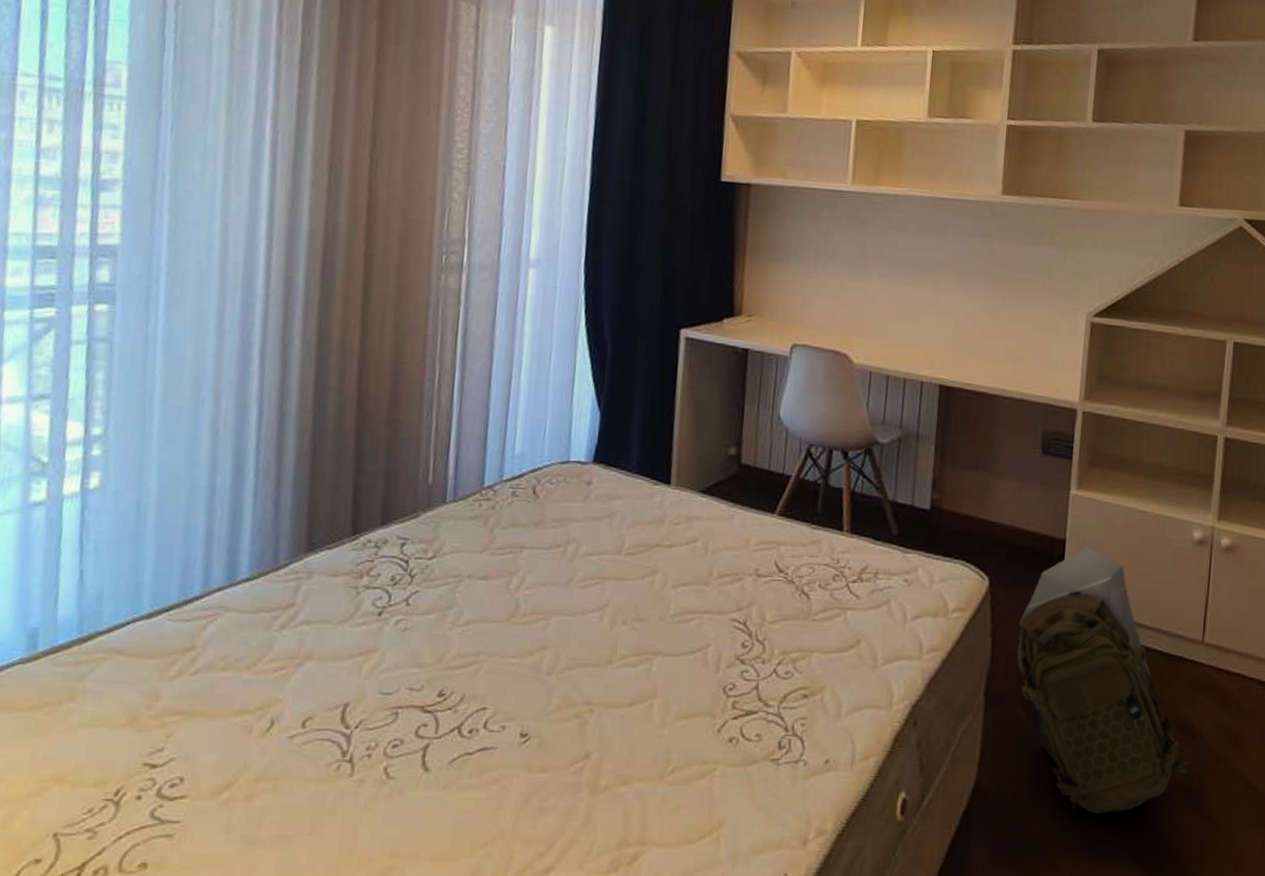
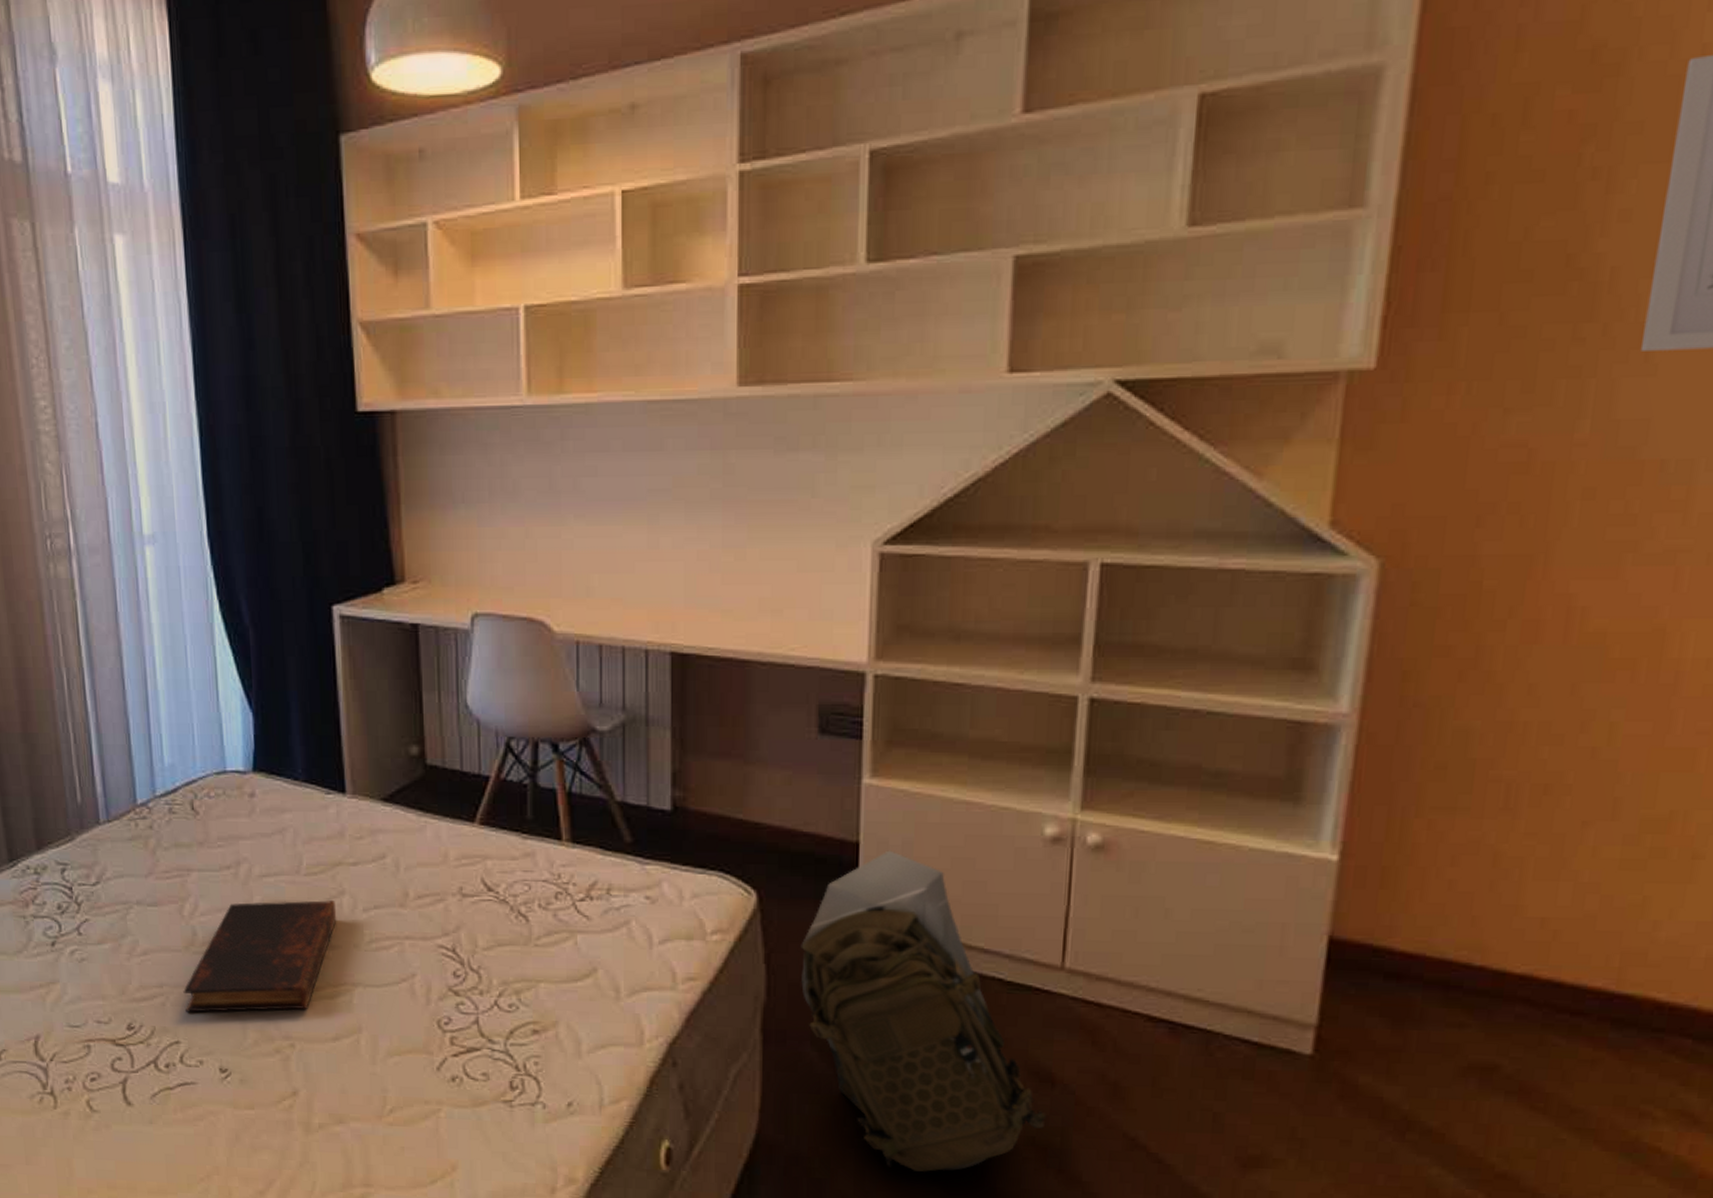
book: none [497,577,649,680] -> present [183,900,337,1013]

